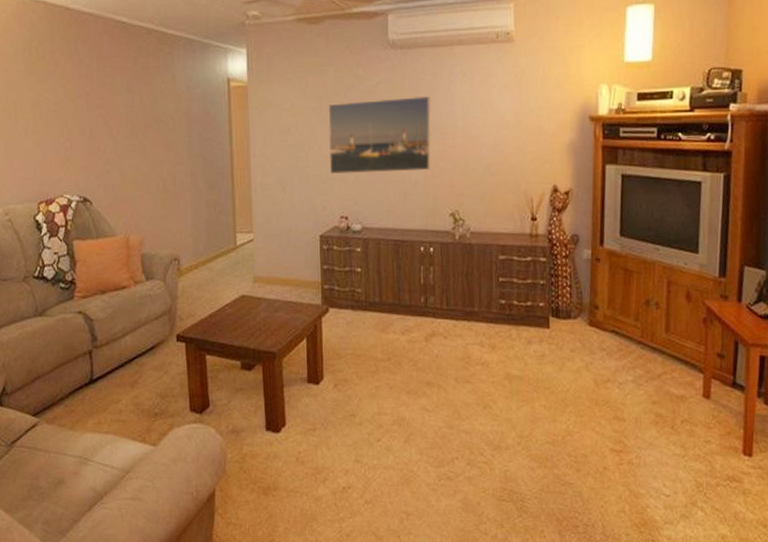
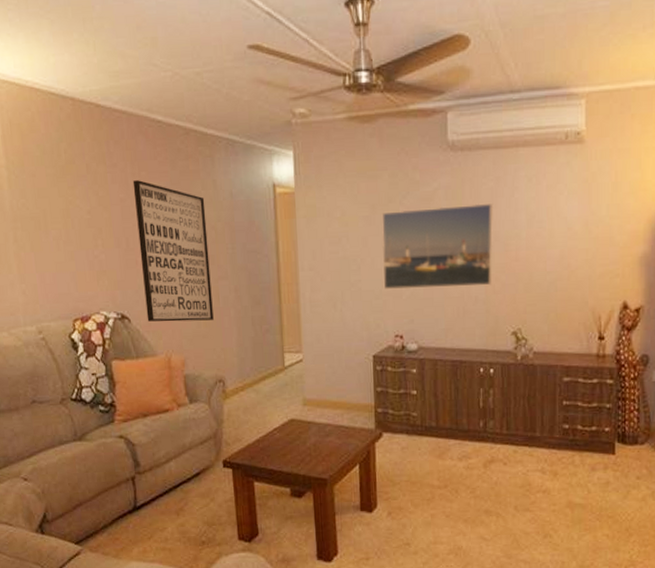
wall art: none [97,75,170,205] -> present [132,180,214,322]

